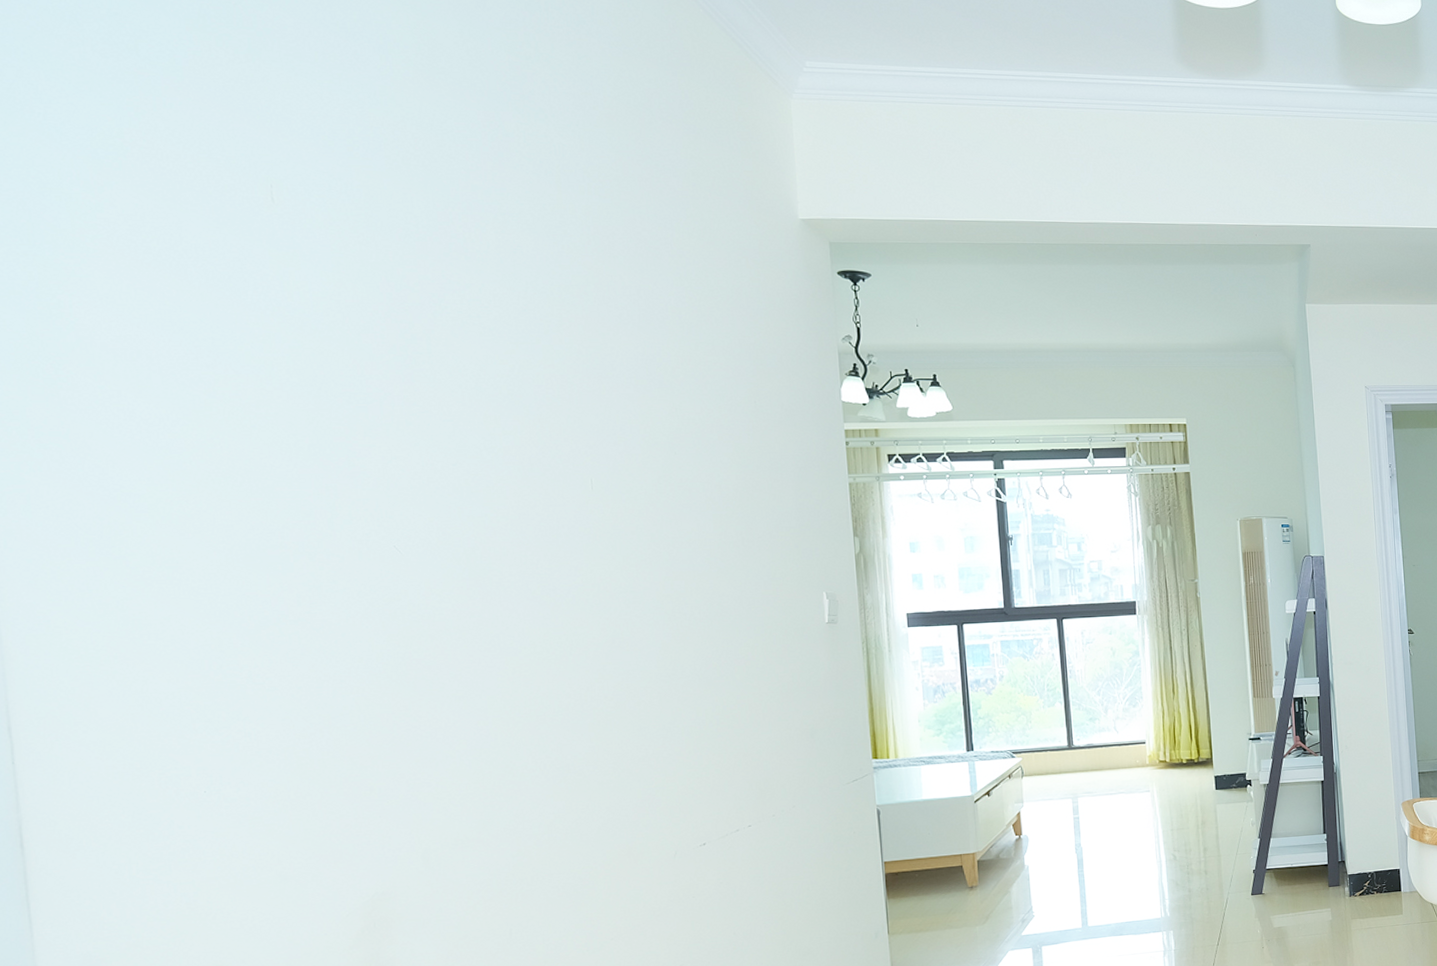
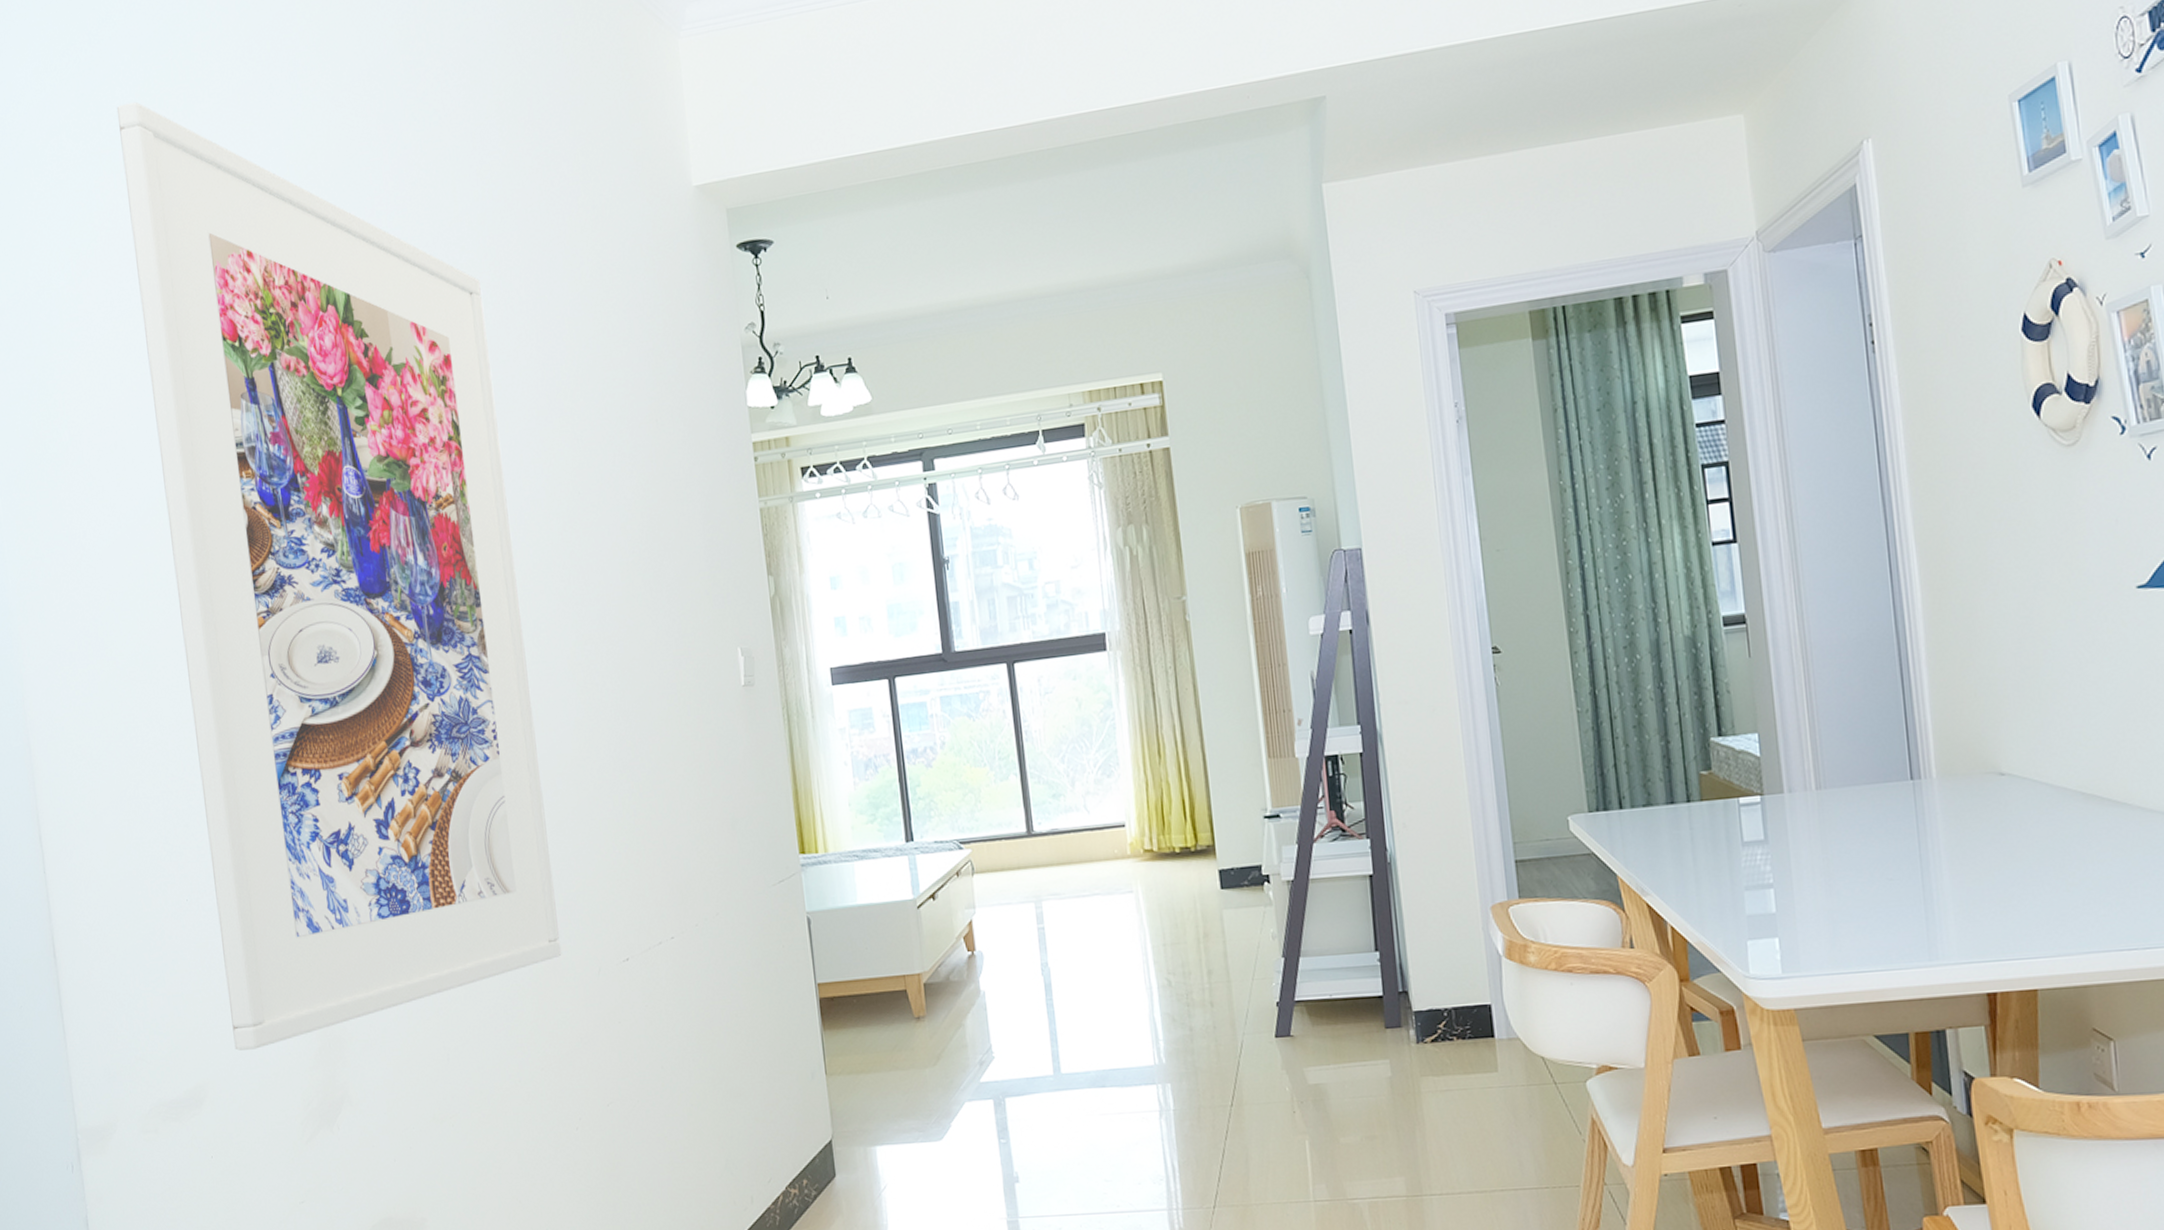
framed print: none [160,33,638,933] -> present [116,101,562,1051]

